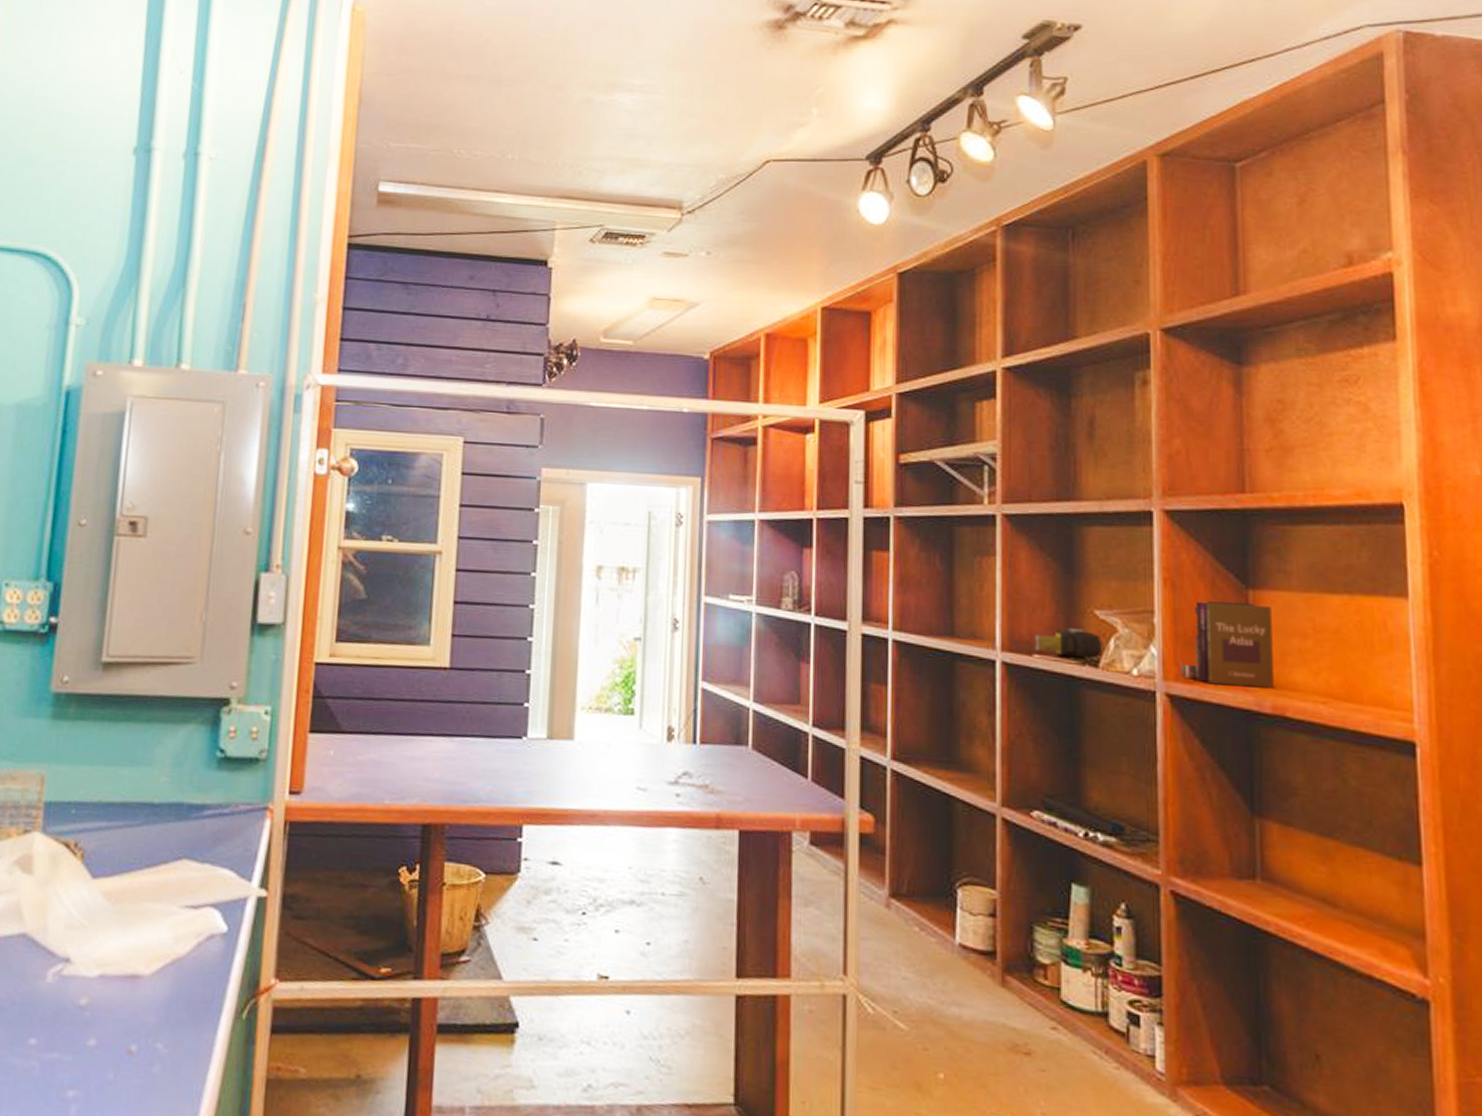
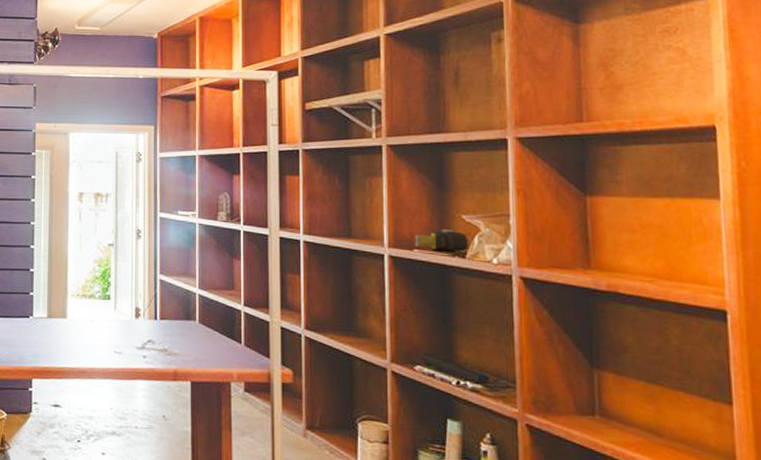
books: present [1180,601,1274,689] -> none [531,206,608,272]

